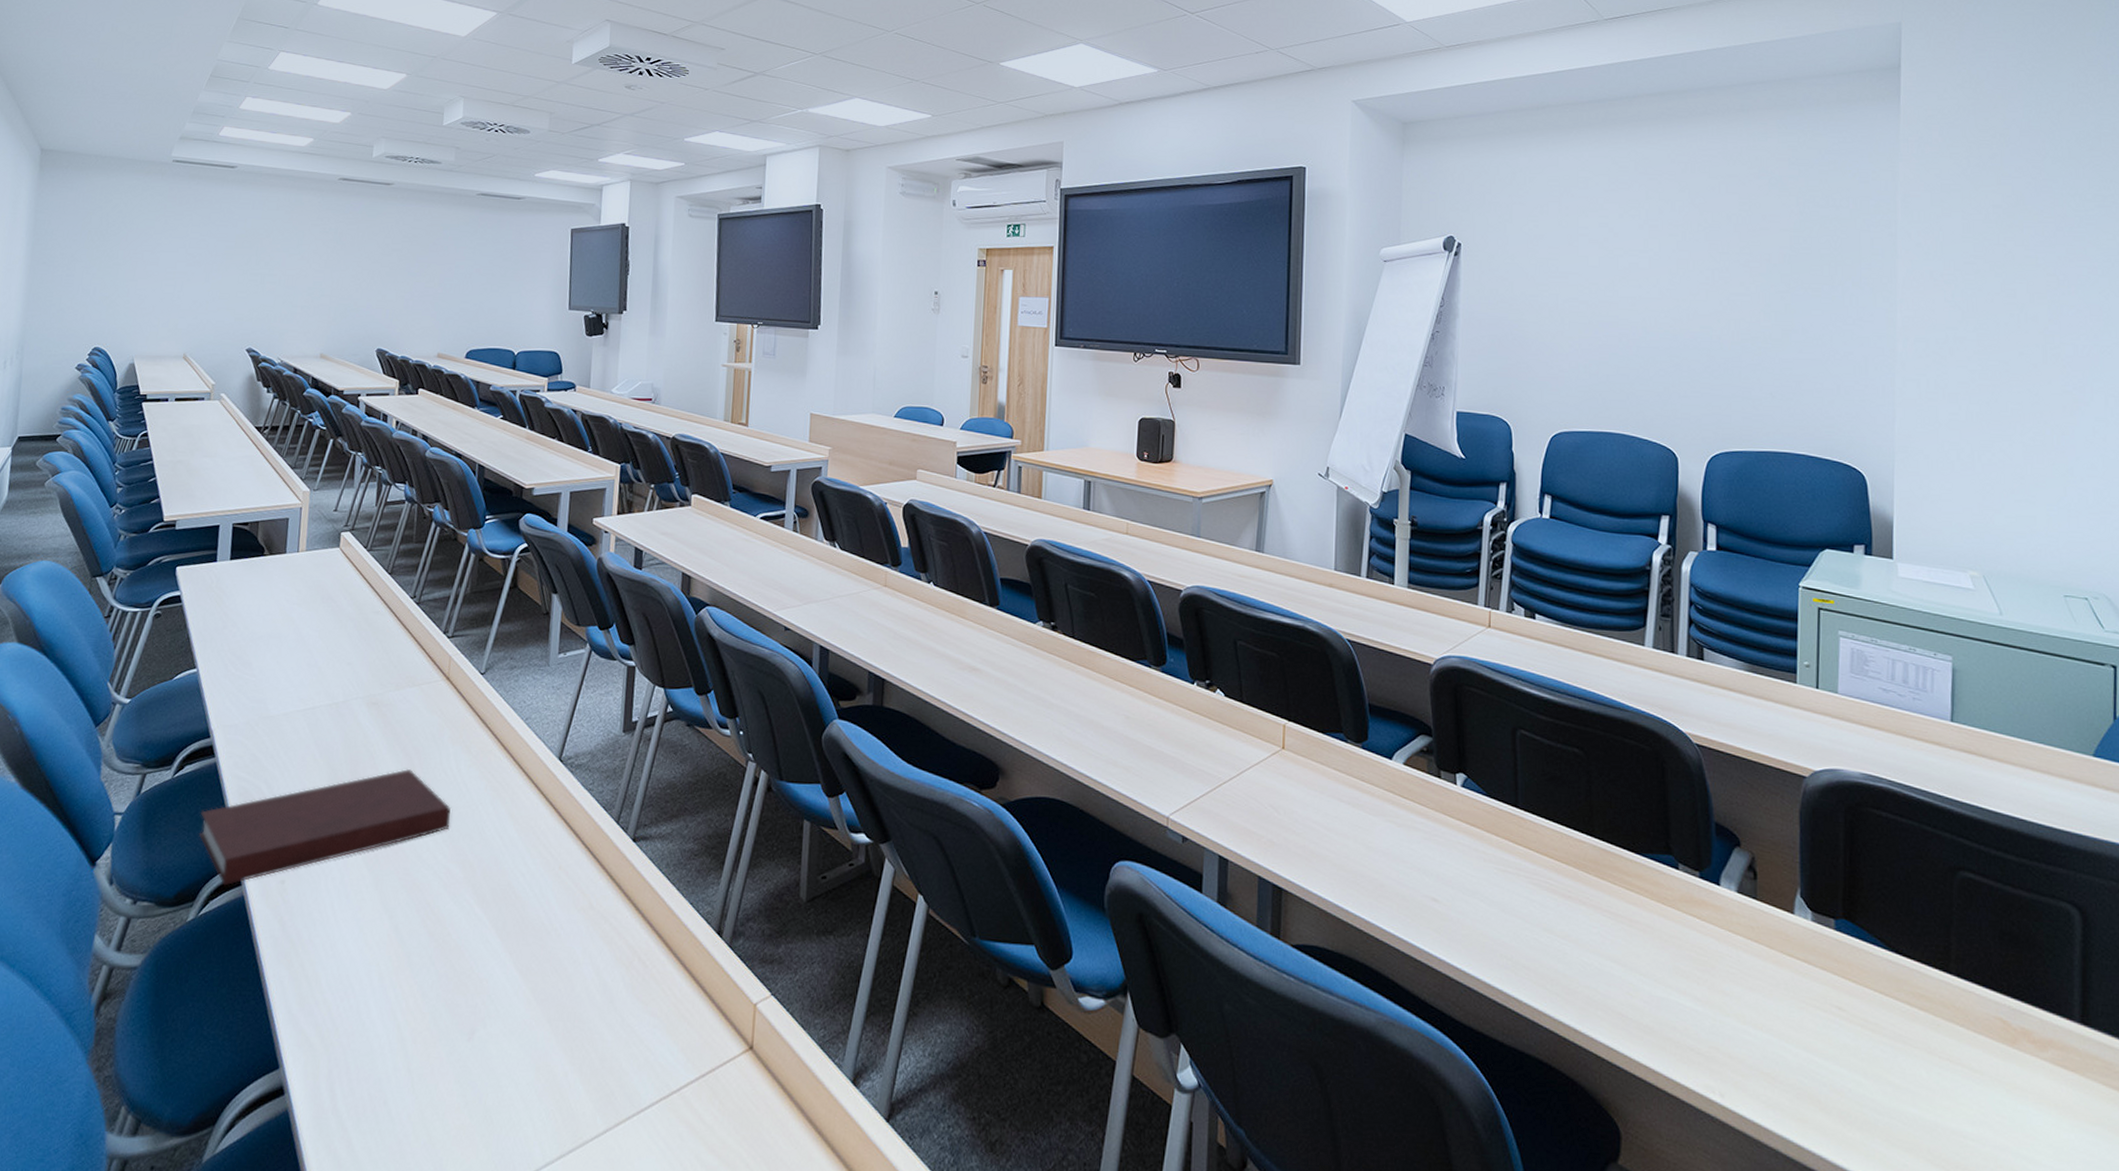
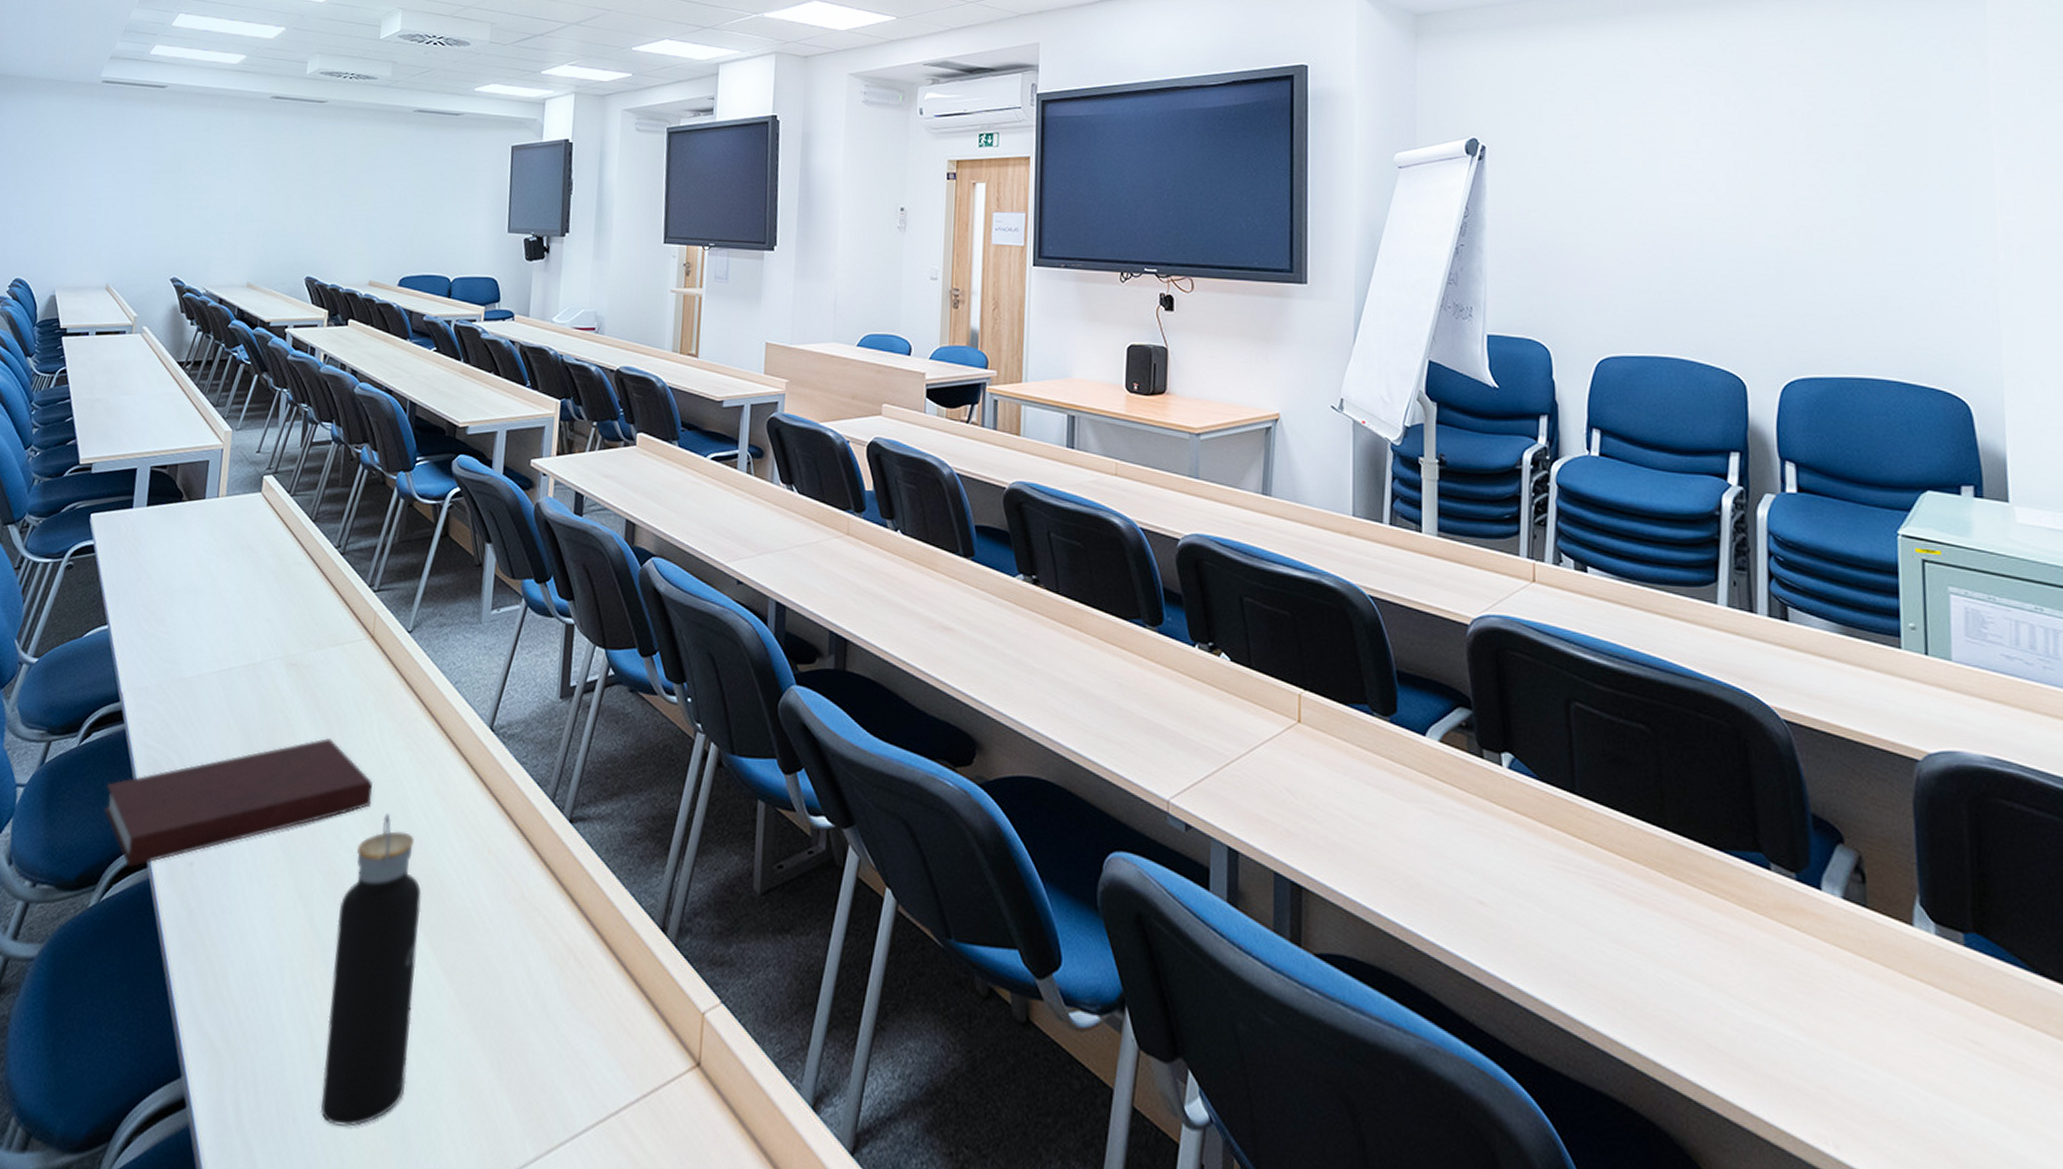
water bottle: none [409,836,498,1108] -> present [321,814,421,1127]

